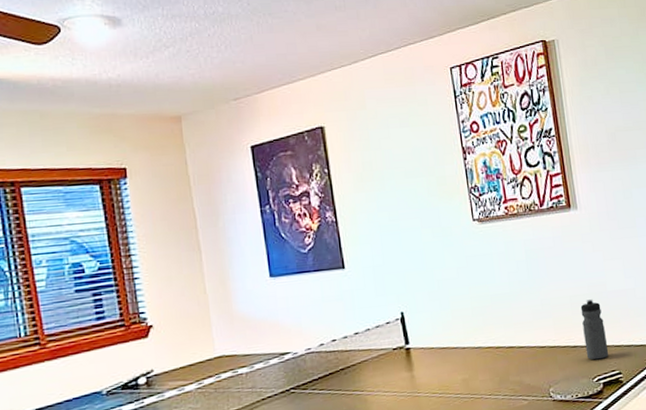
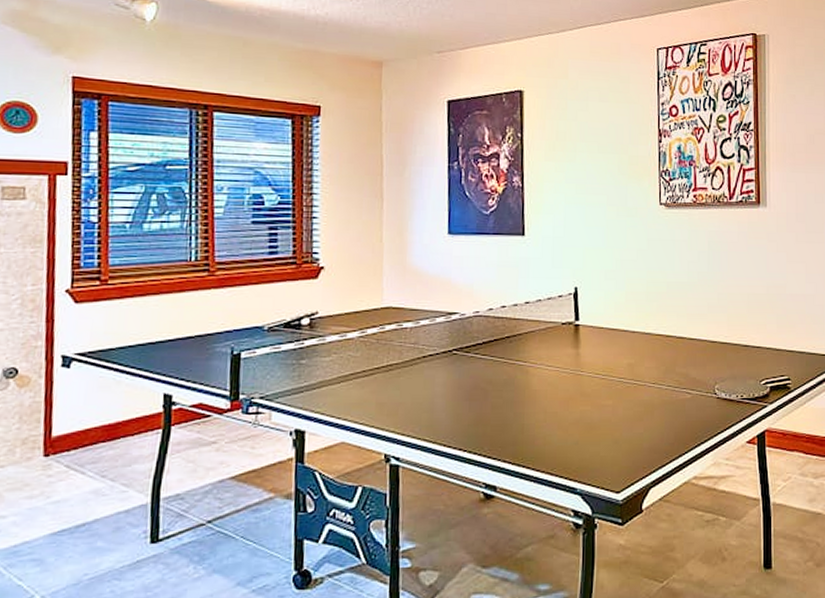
water bottle: present [580,299,609,360] -> none [757,300,780,362]

